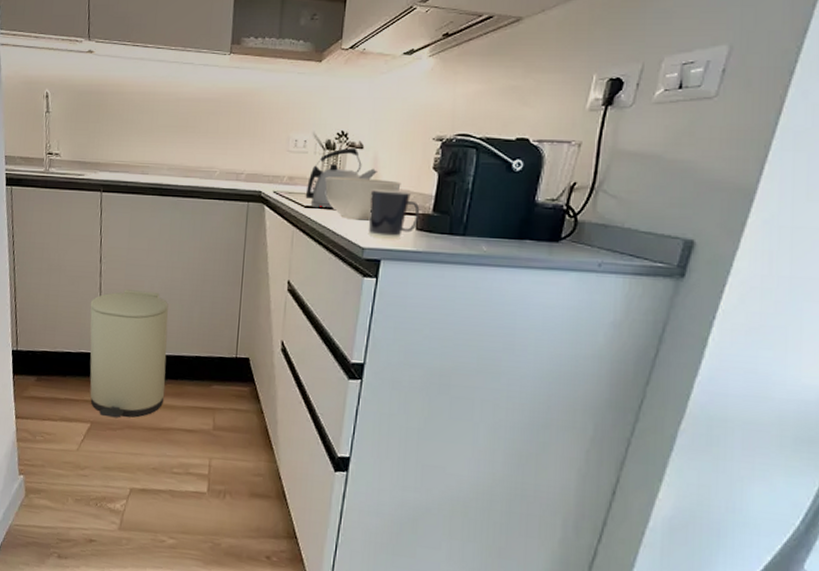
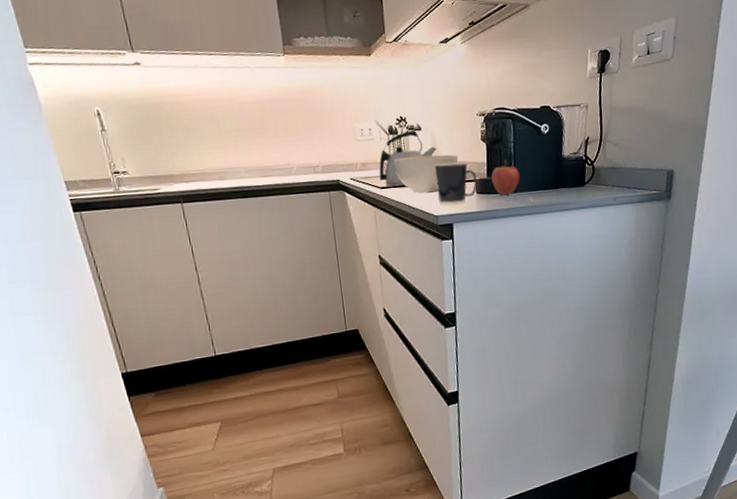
pedal bin: present [90,289,168,418] -> none [194,289,288,413]
fruit: none [437,195,475,238] -> present [491,160,520,196]

